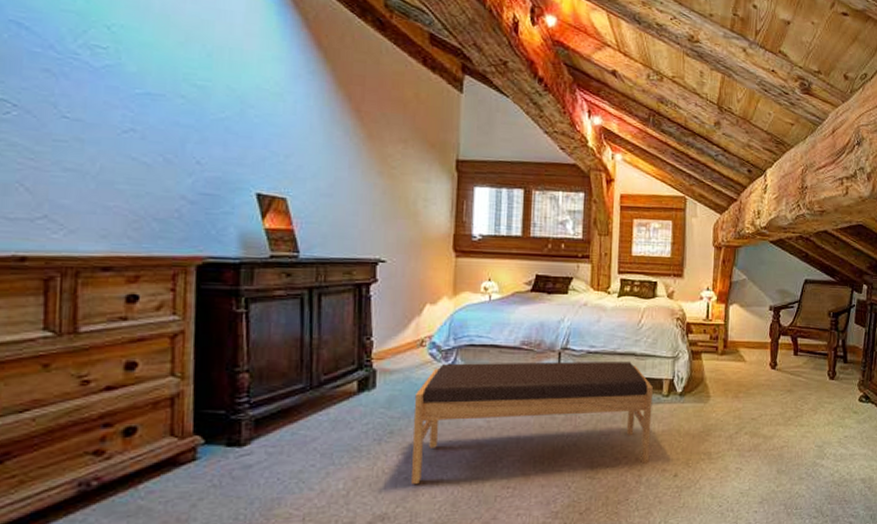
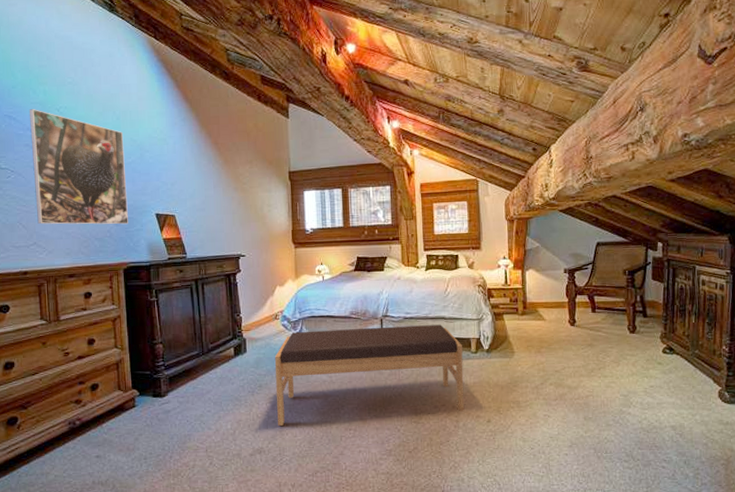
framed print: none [53,18,216,204] -> present [29,109,128,225]

